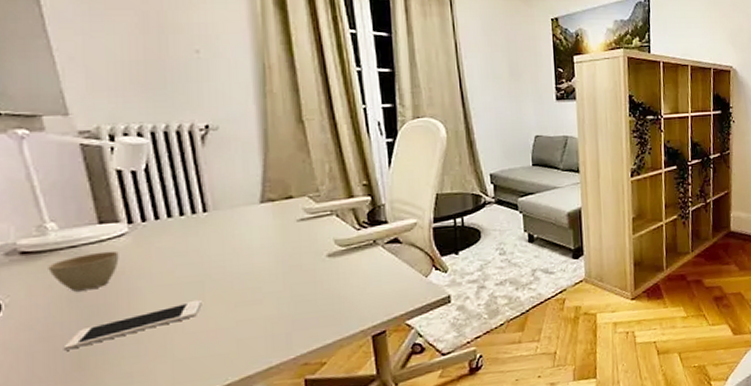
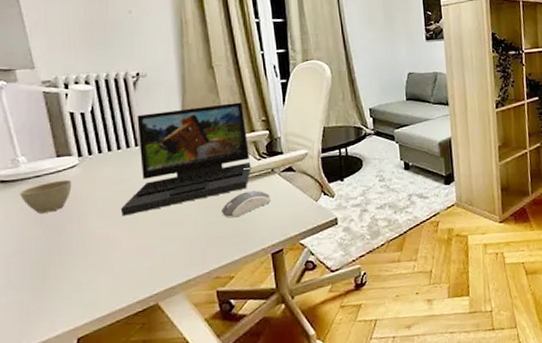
cell phone: present [63,299,202,350] -> none [31,220,135,262]
laptop: none [185,163,349,295] -> present [121,102,251,216]
computer mouse: none [312,264,372,297] -> present [222,190,271,219]

